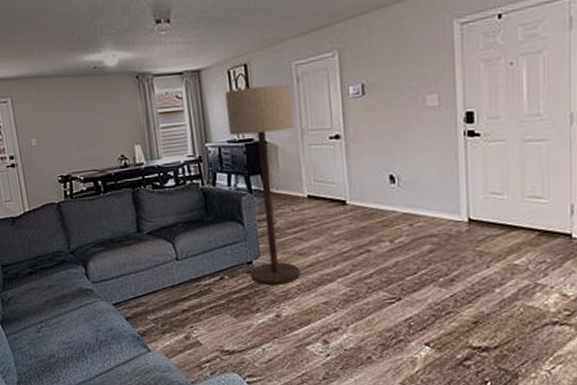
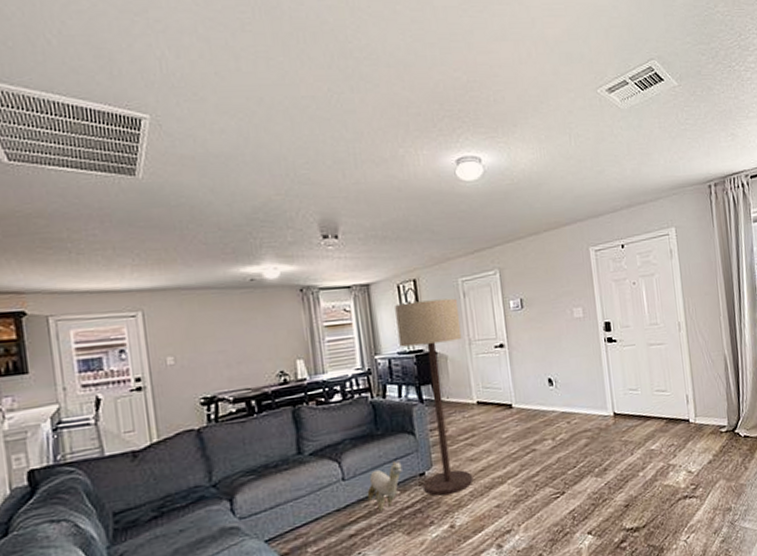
plush toy: none [198,246,231,293] -> present [367,460,403,512]

